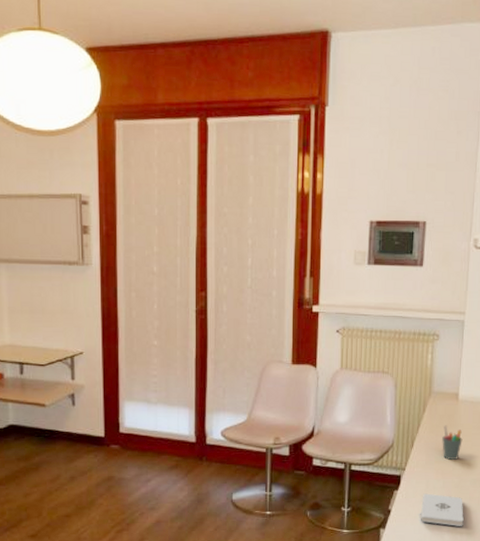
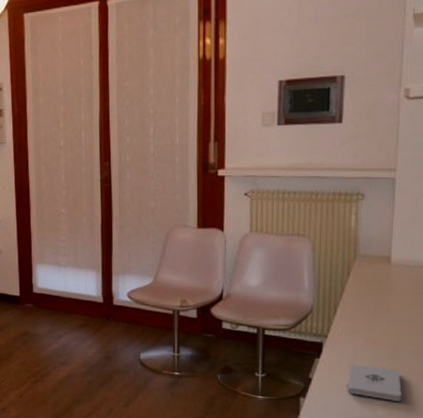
pen holder: present [442,425,463,460] -> none [372,291,397,328]

